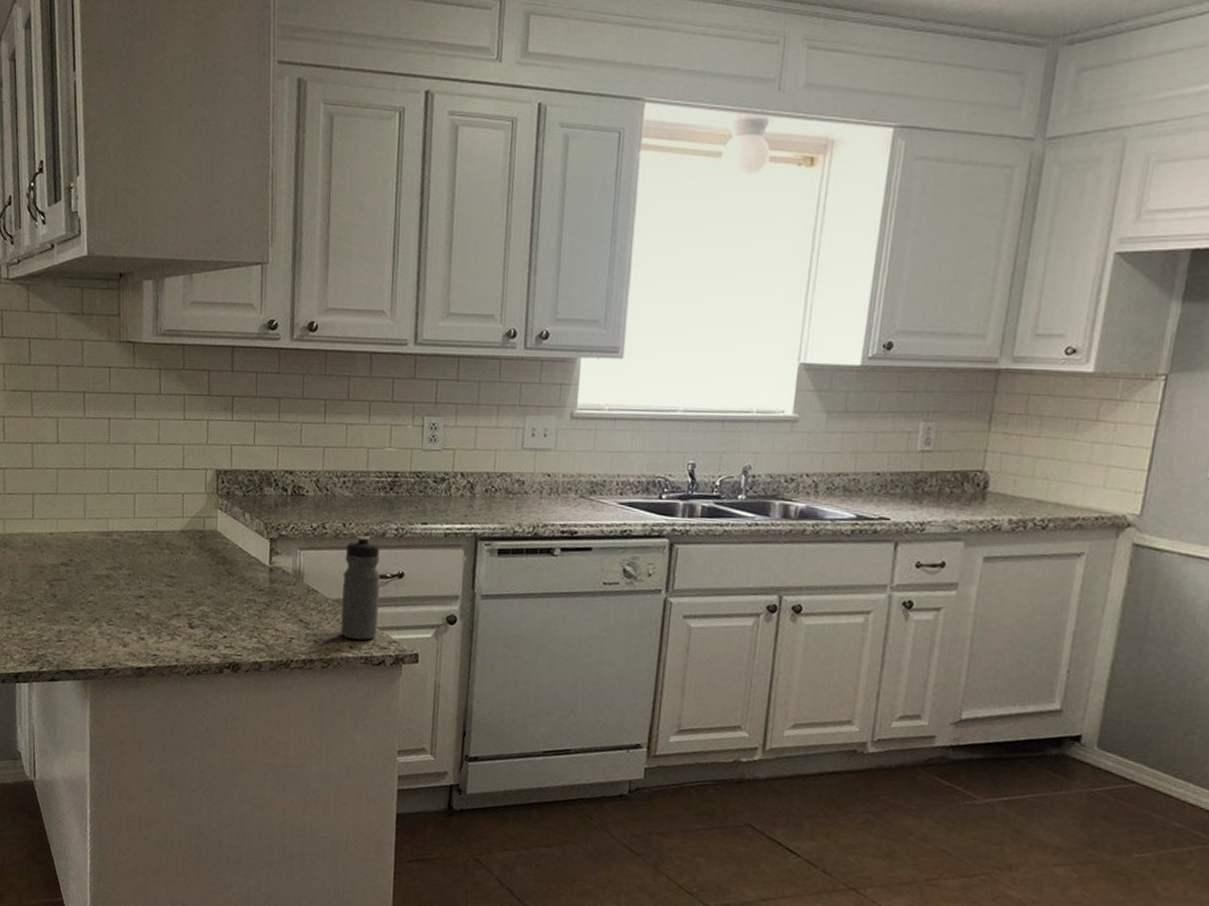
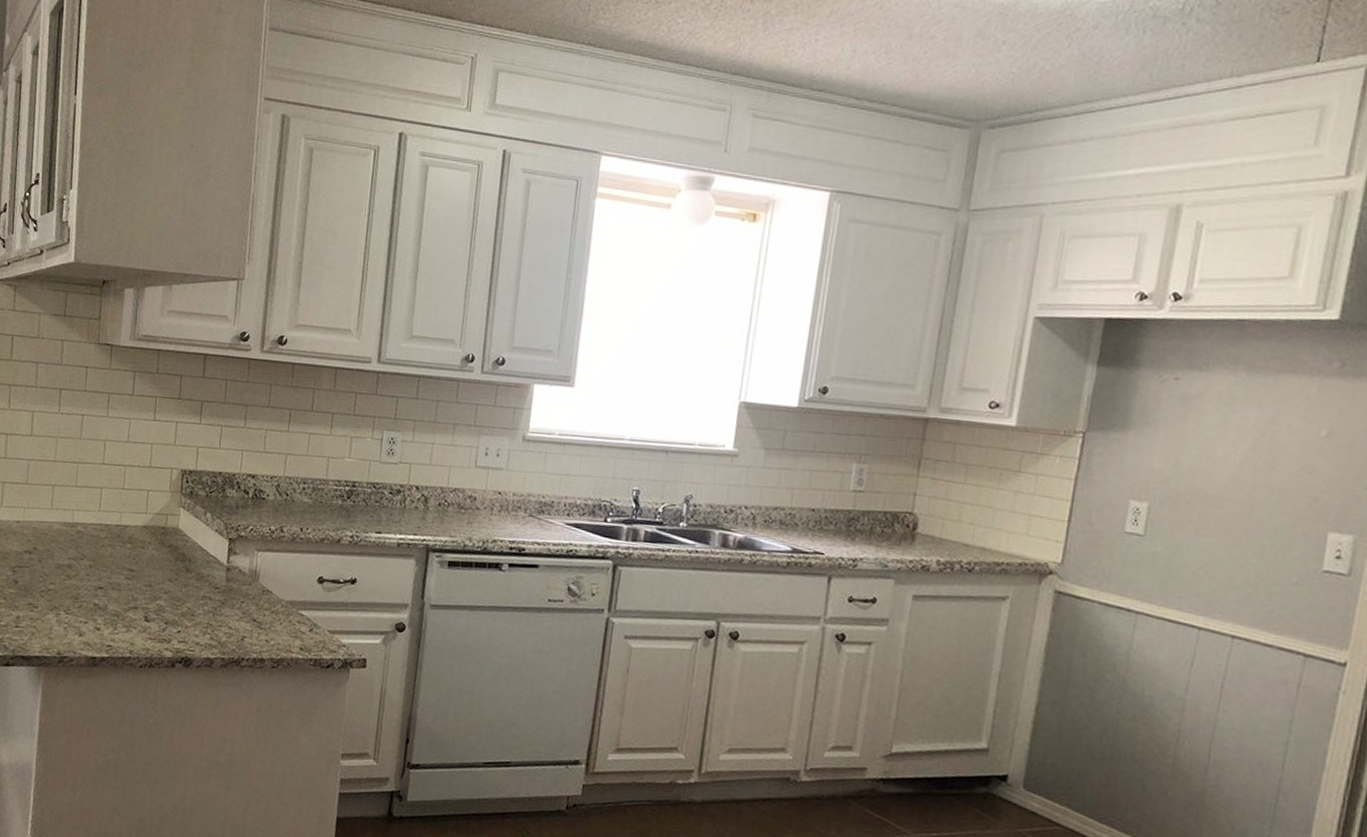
water bottle: present [340,535,380,640] -> none [292,540,335,643]

